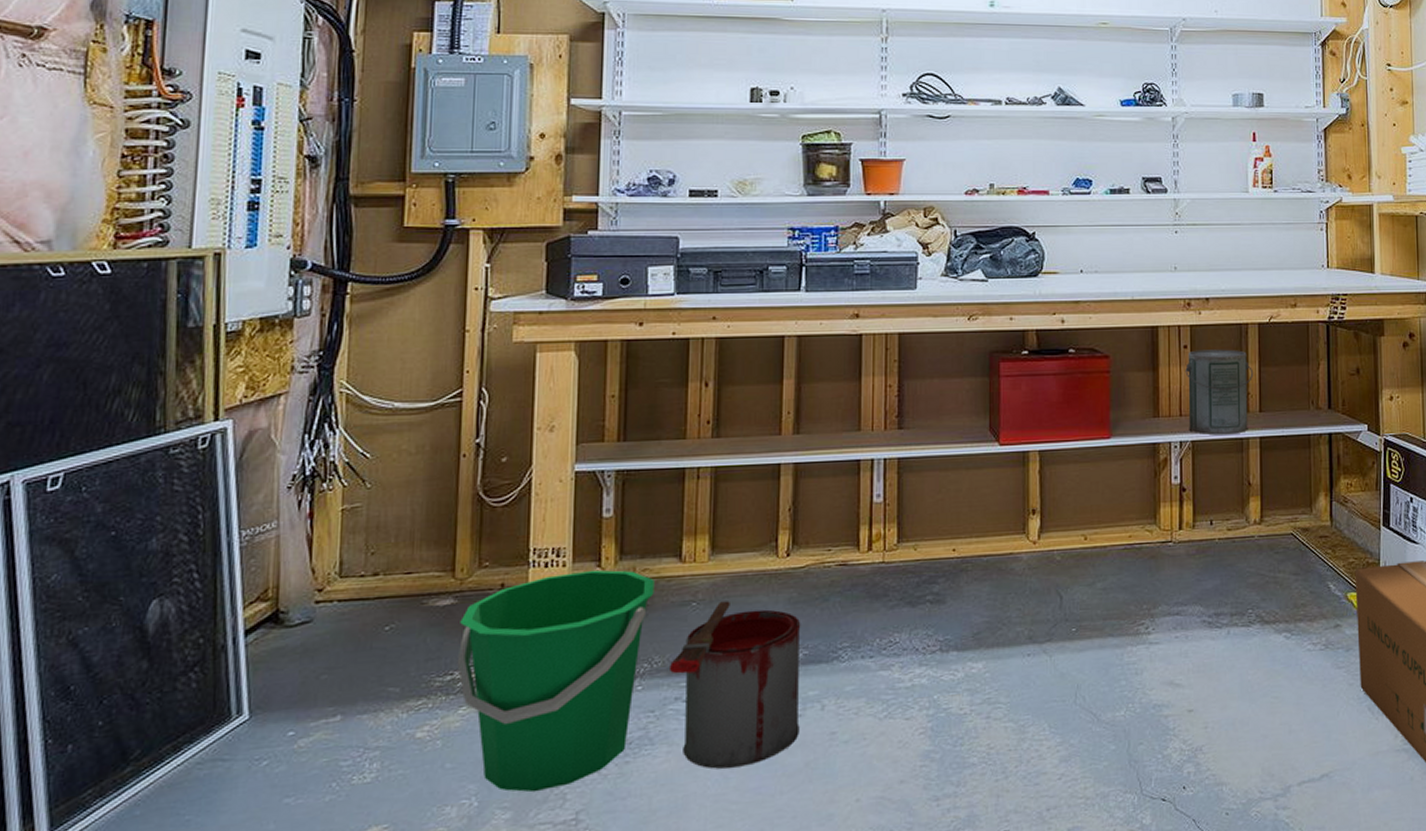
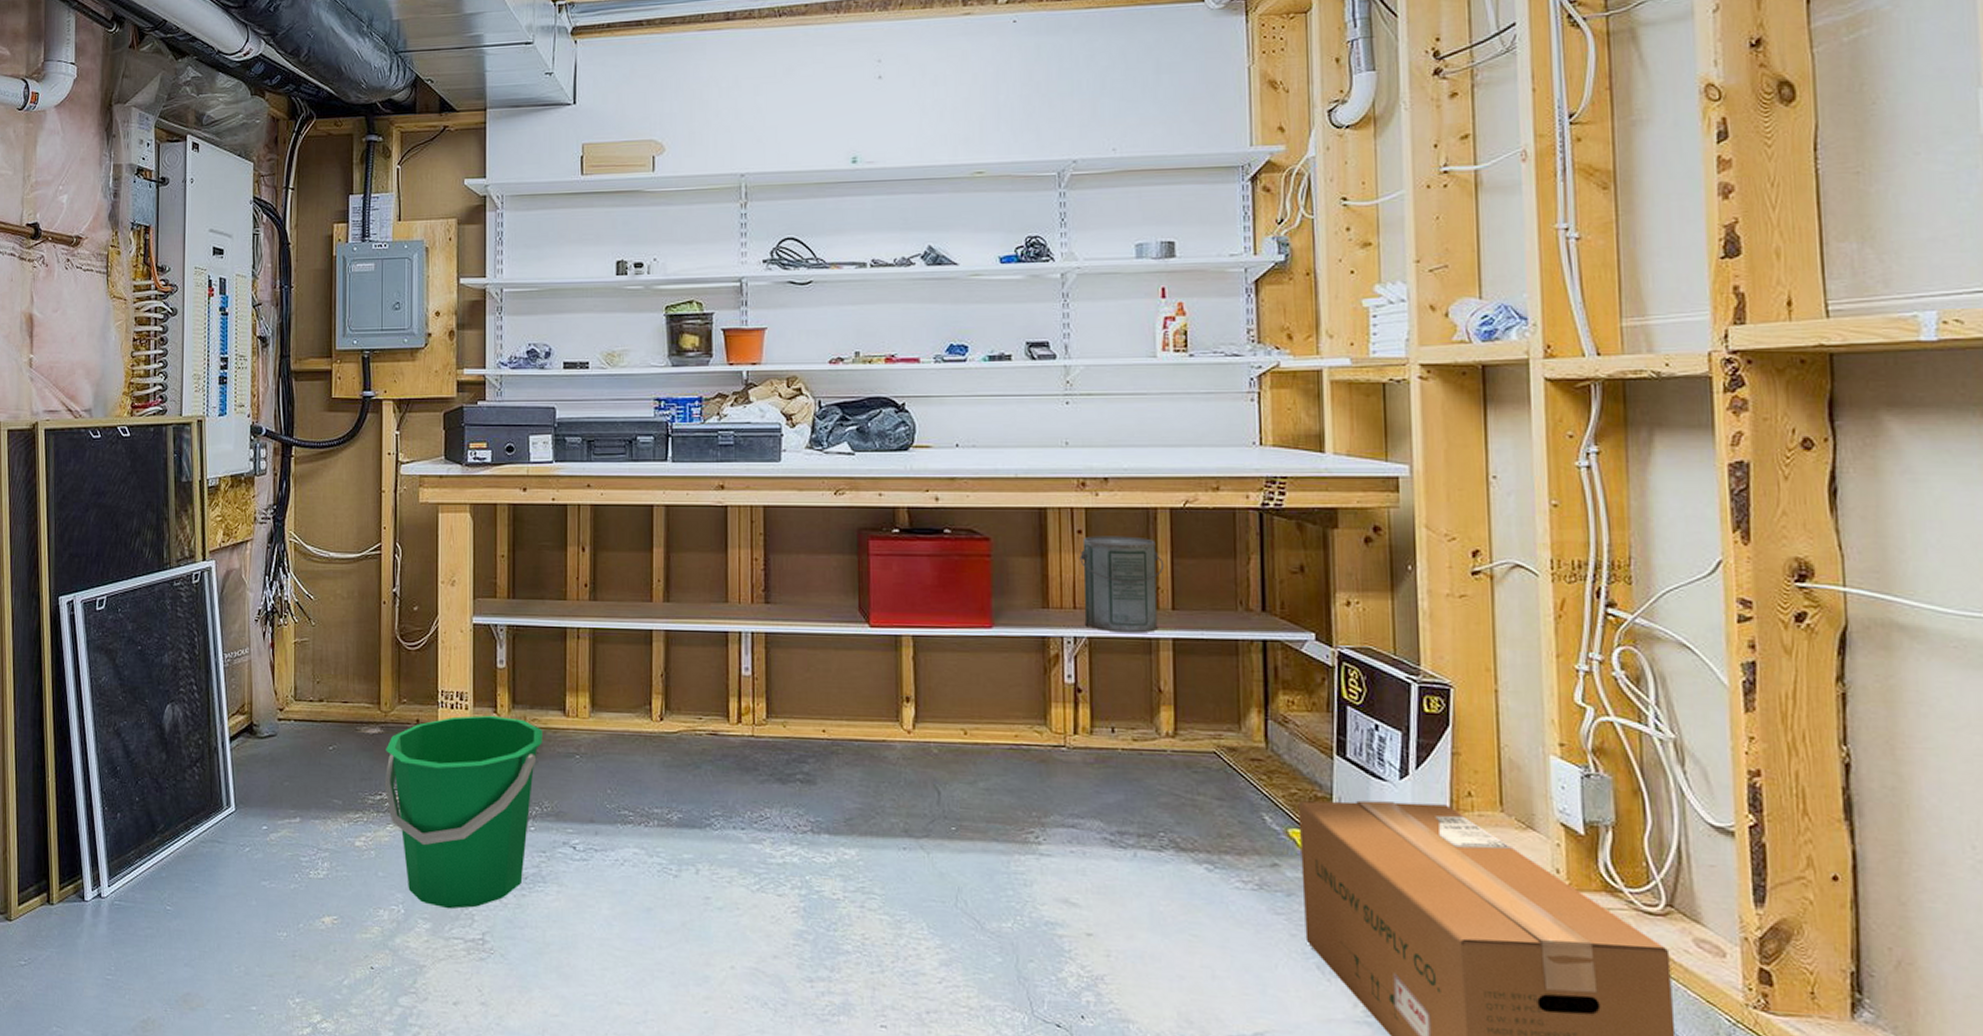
paint can: present [668,601,801,769] -> none [557,757,676,917]

